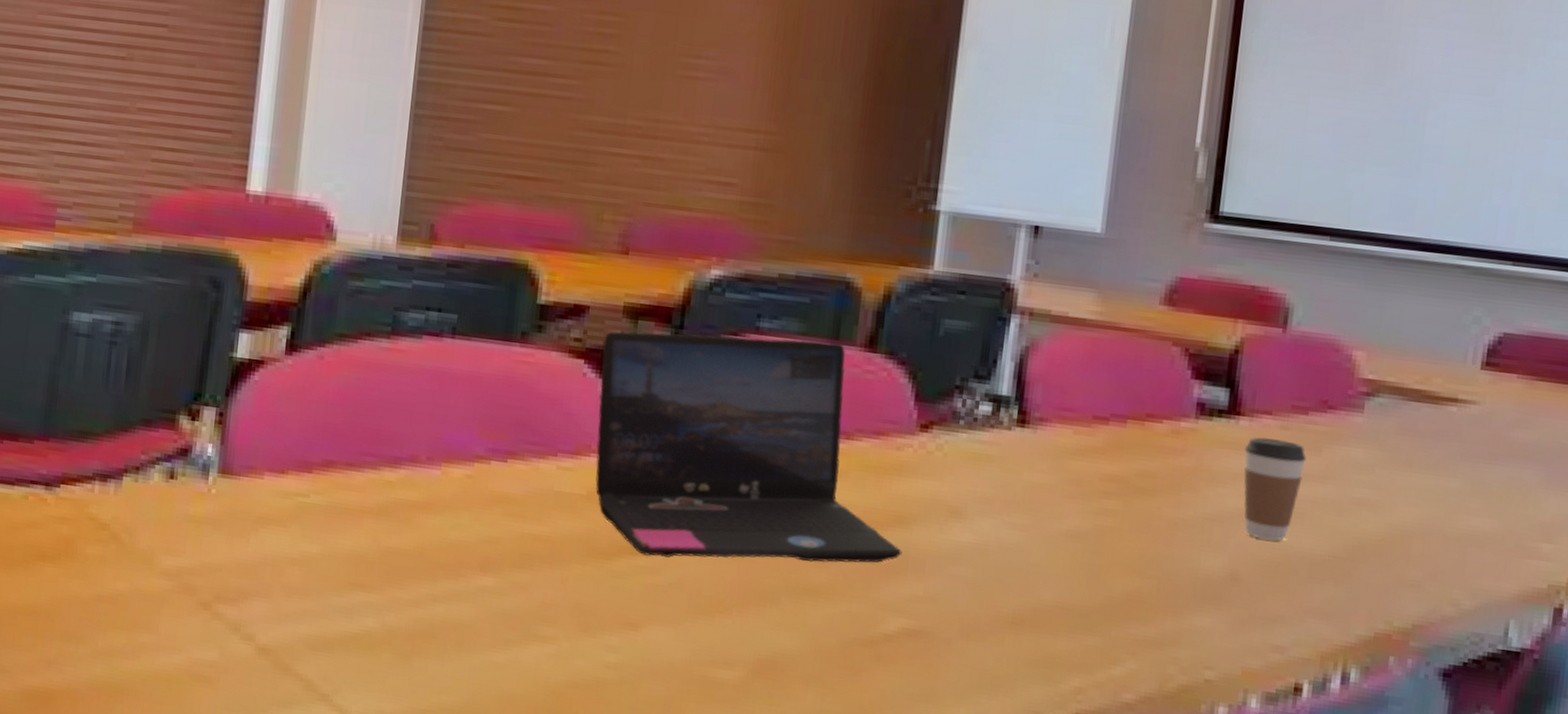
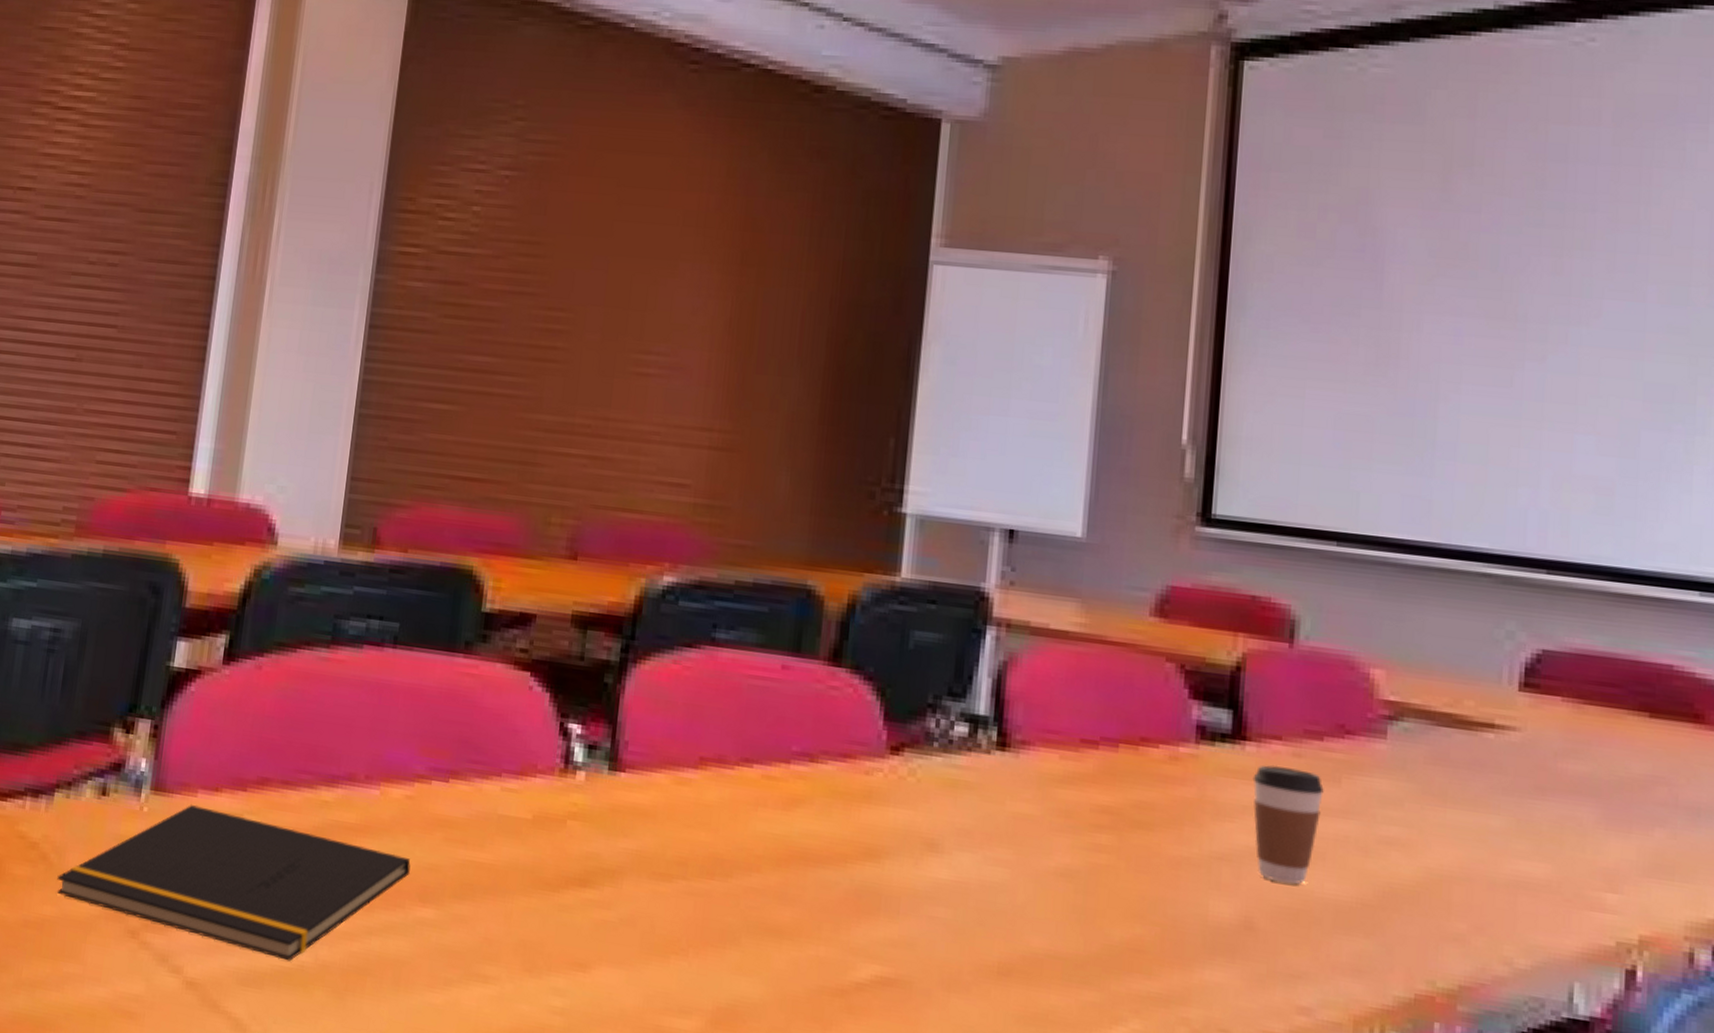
notepad: none [129,485,472,628] -> present [56,804,411,962]
laptop: present [595,330,902,563] -> none [541,641,874,901]

